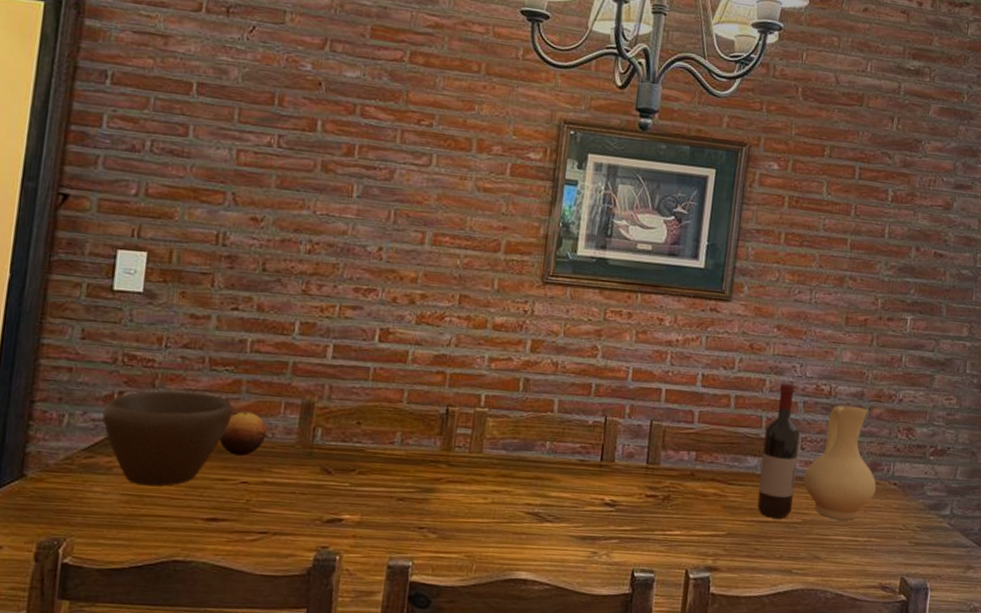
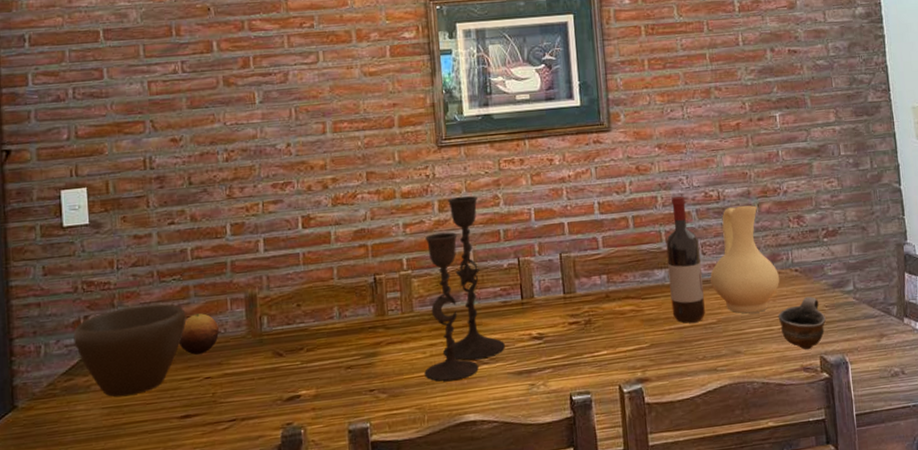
candlestick: none [481,339,575,533] -> present [424,196,505,381]
cup: none [866,513,916,568] -> present [778,296,827,349]

